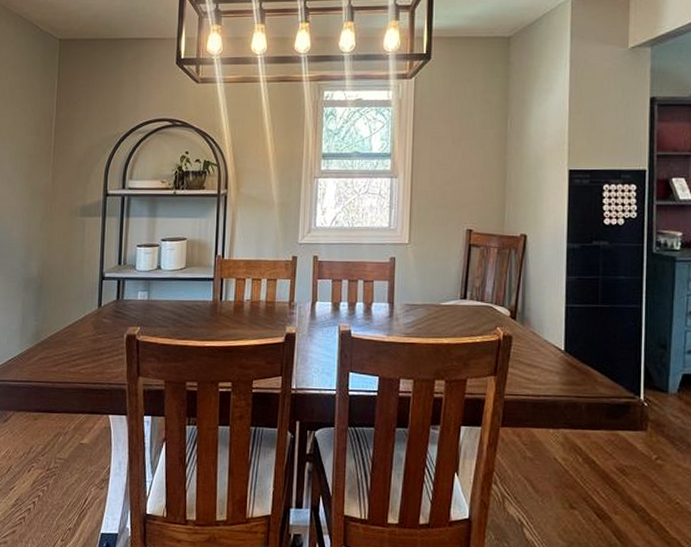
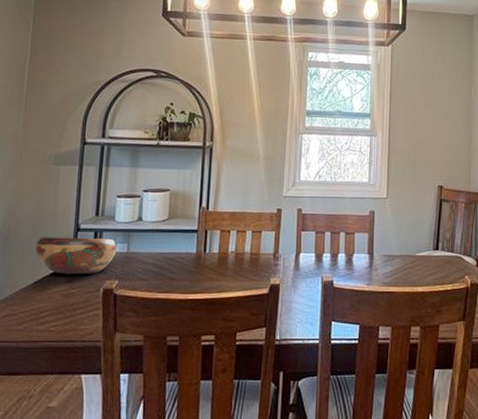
decorative bowl: none [66,285,138,321] -> present [35,237,117,275]

